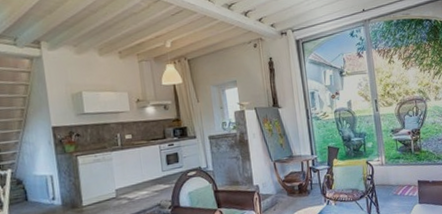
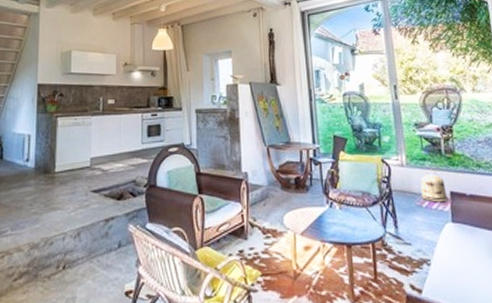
basket: none [396,165,416,190] -> present [420,169,448,203]

